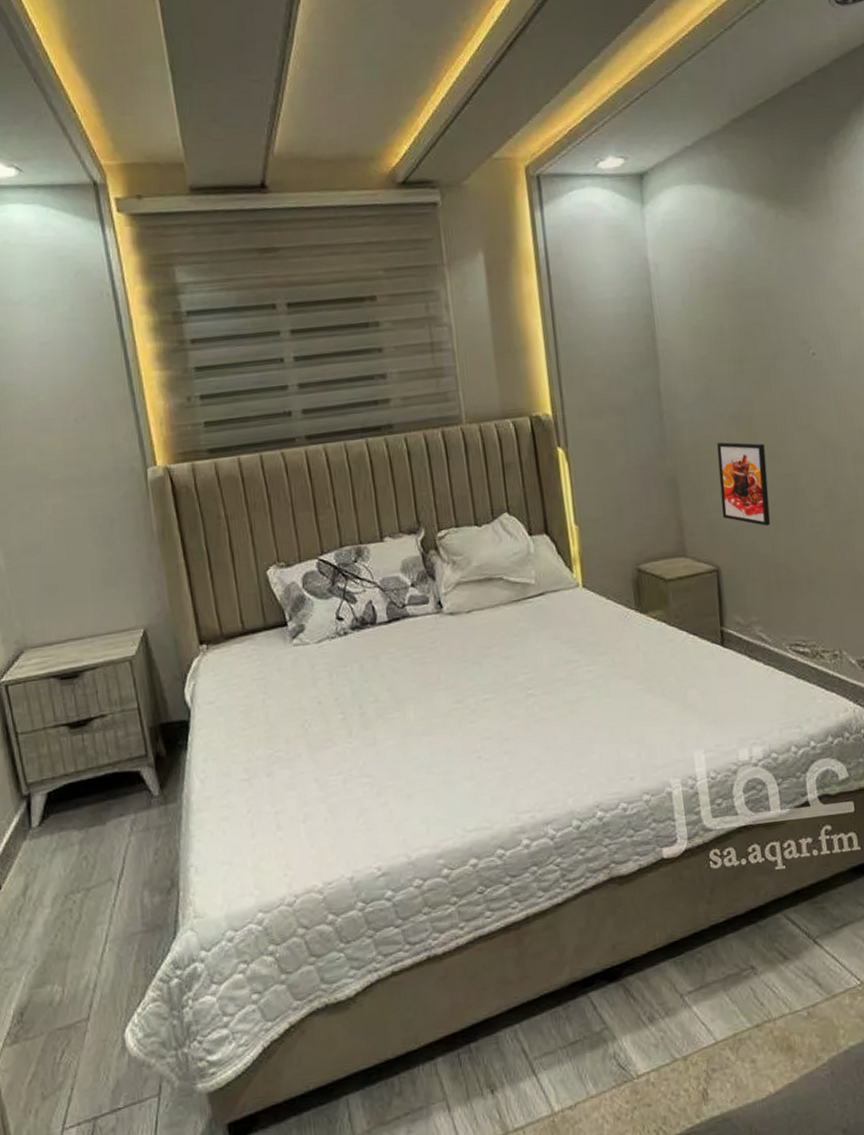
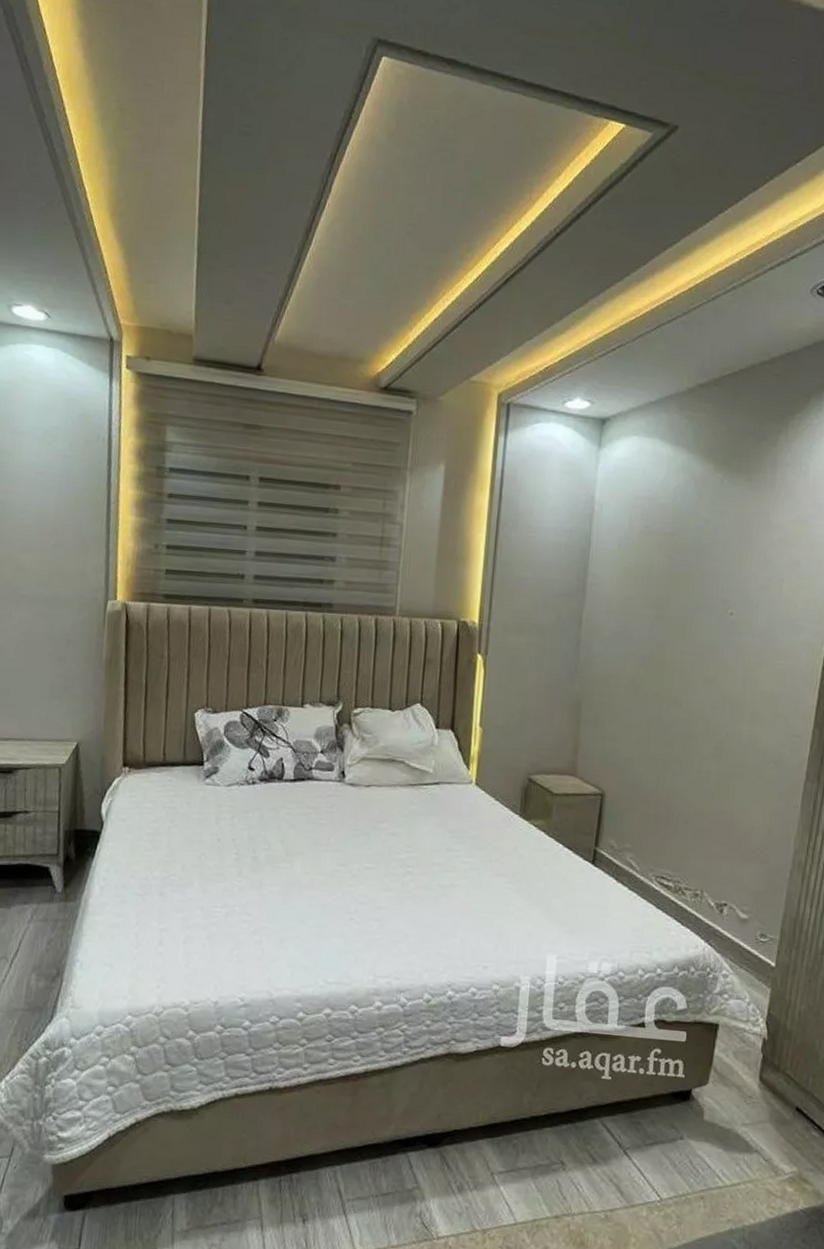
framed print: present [716,442,771,526] -> none [616,678,669,763]

